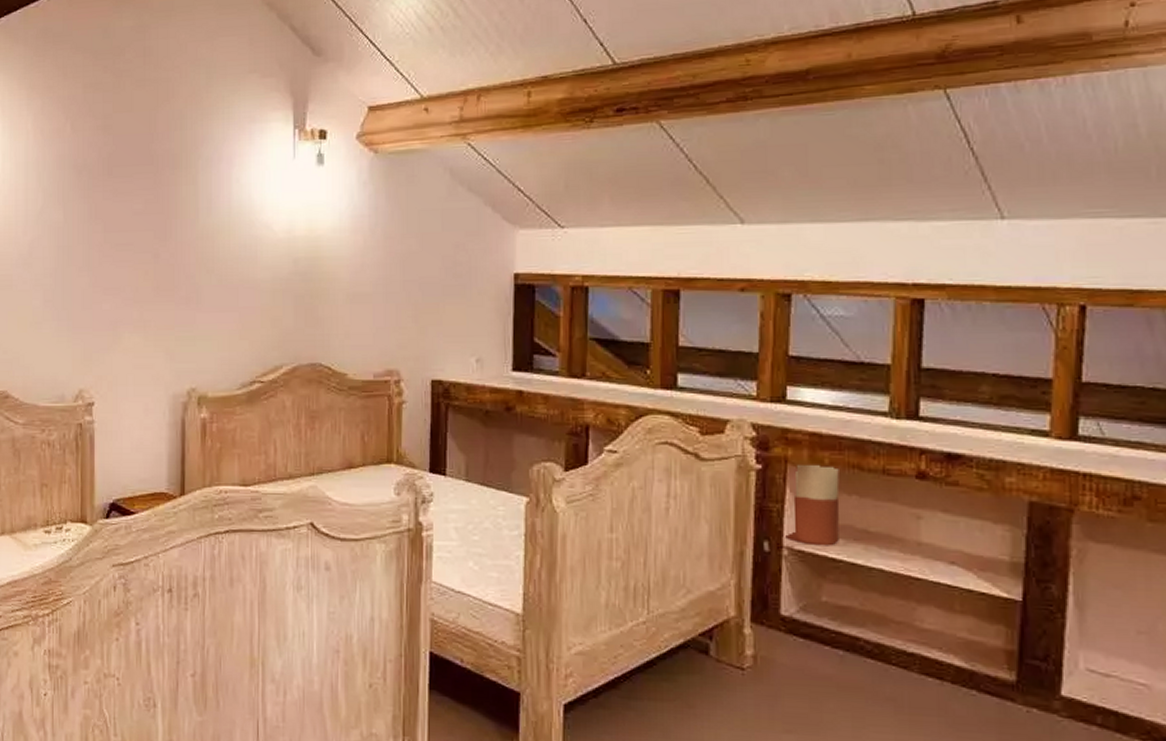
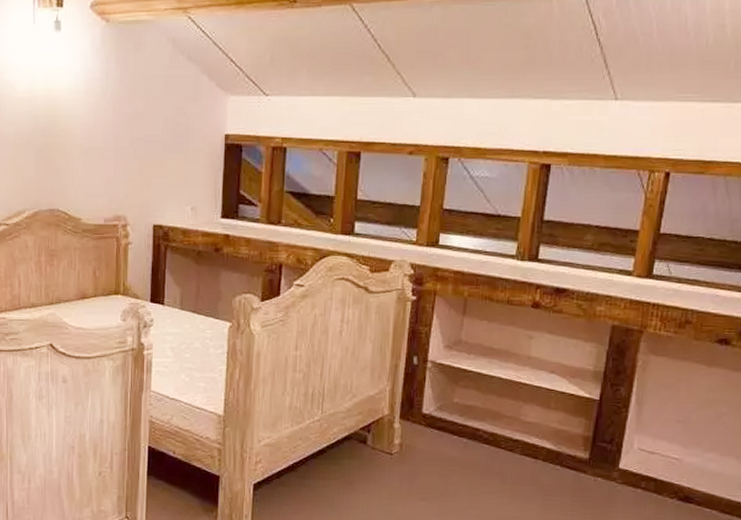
vase: present [782,465,840,546] -> none [428,297,475,360]

